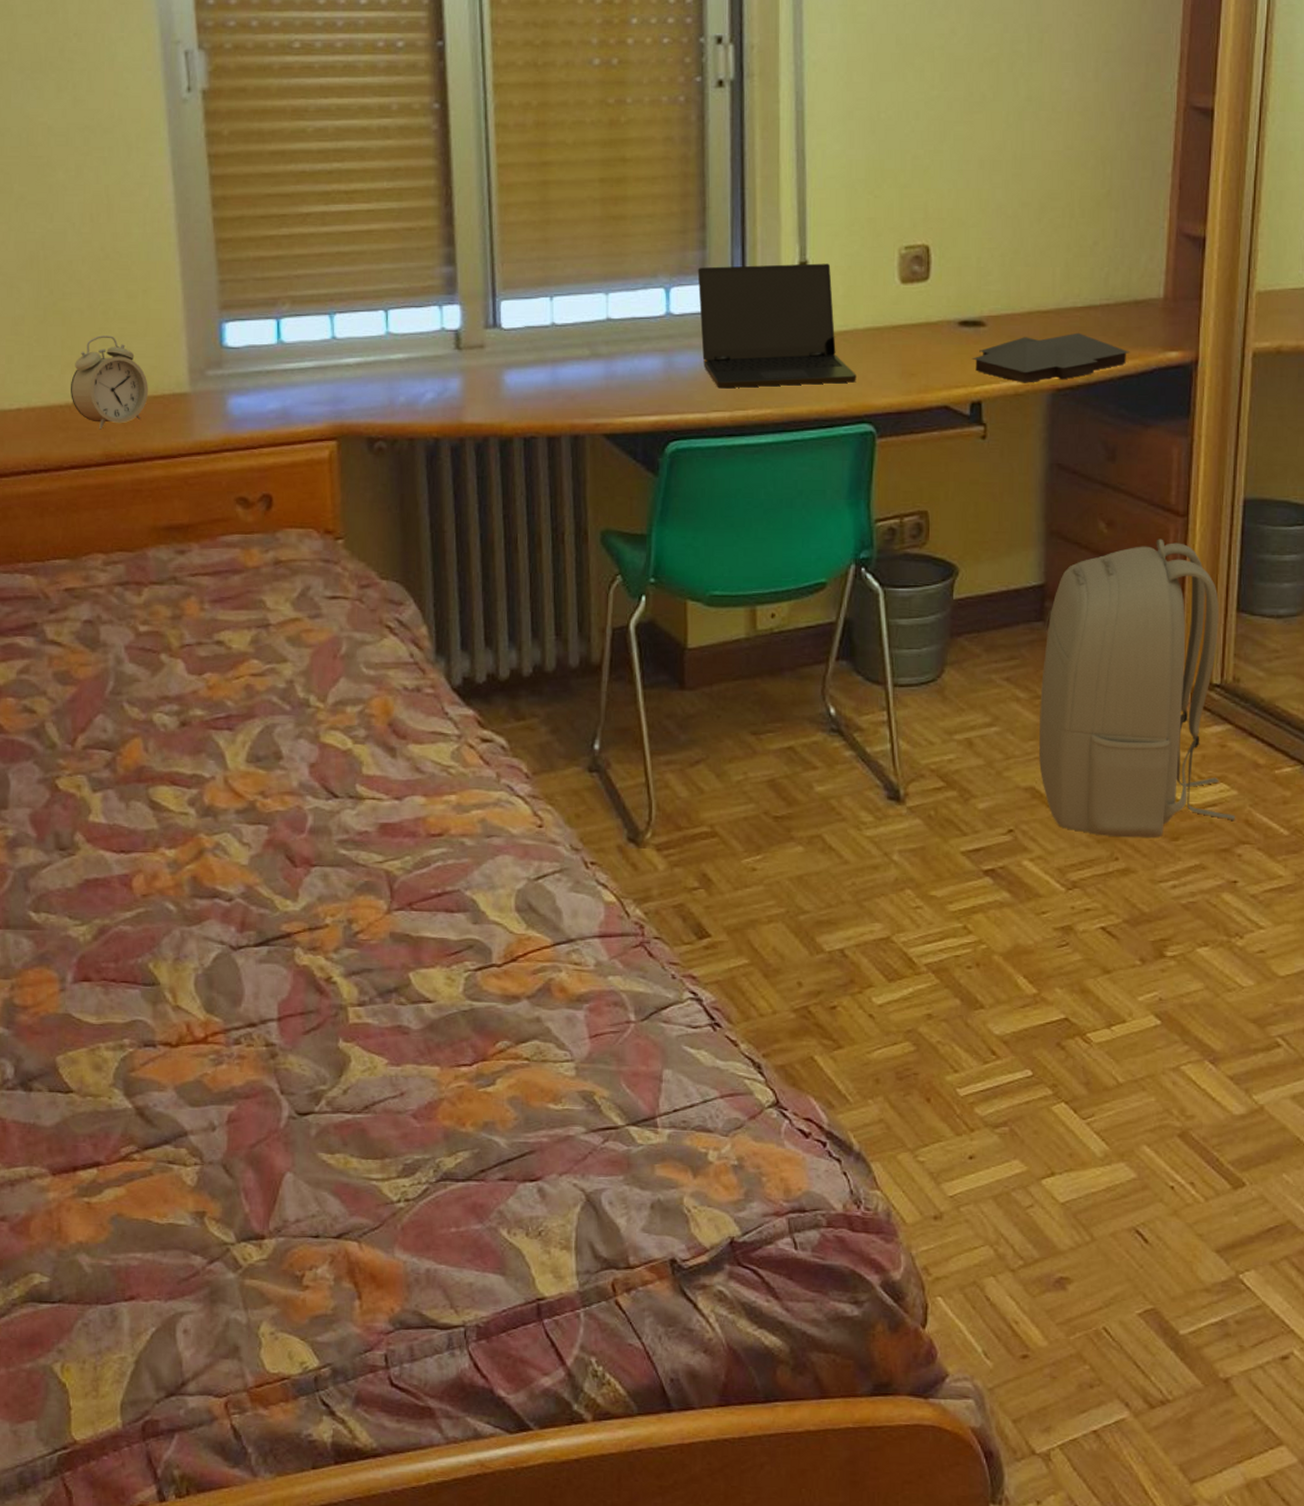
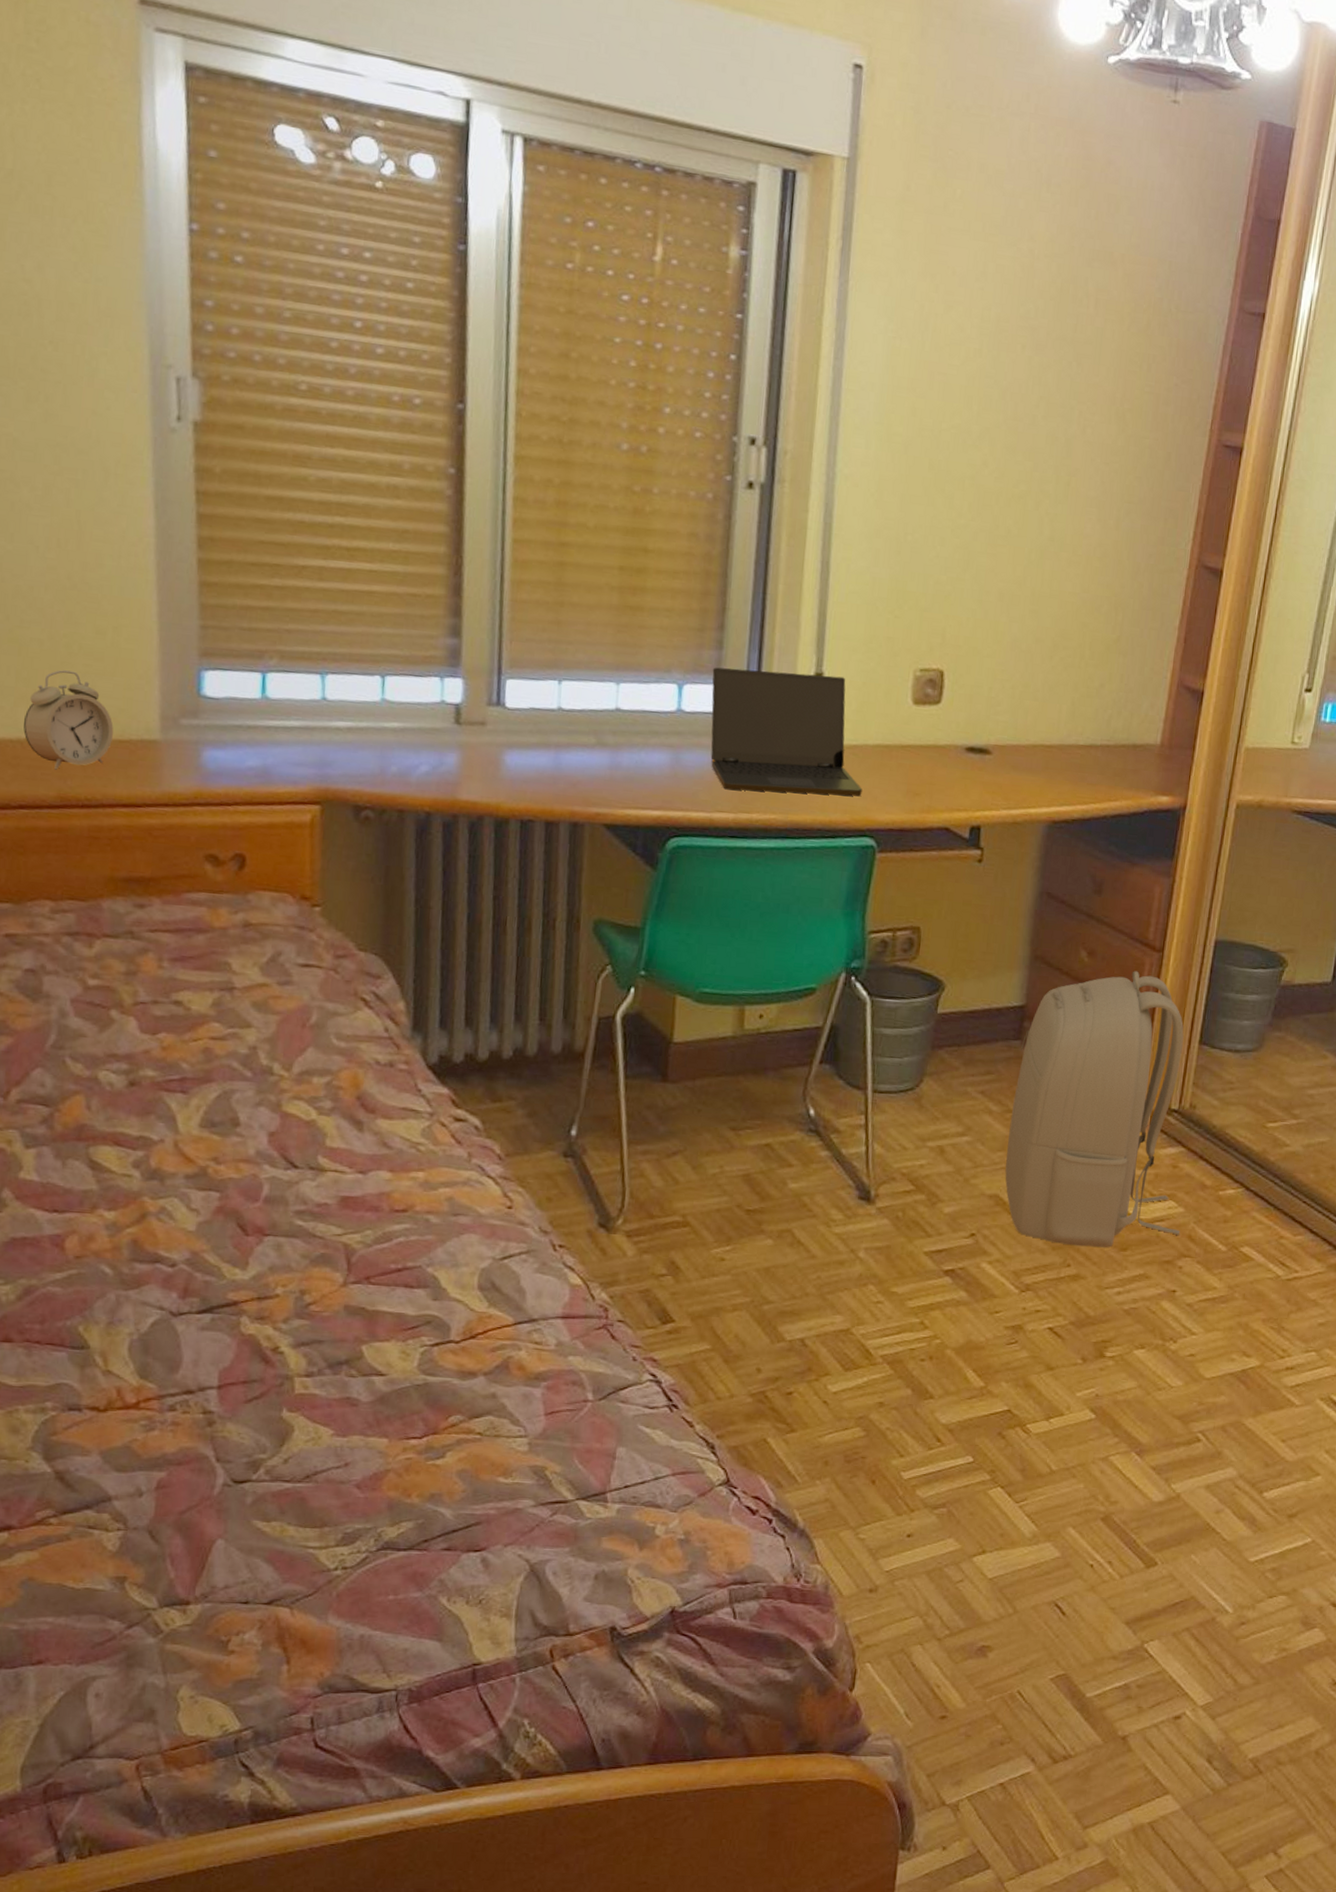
papers: present [972,332,1130,383] -> none [975,768,1124,813]

